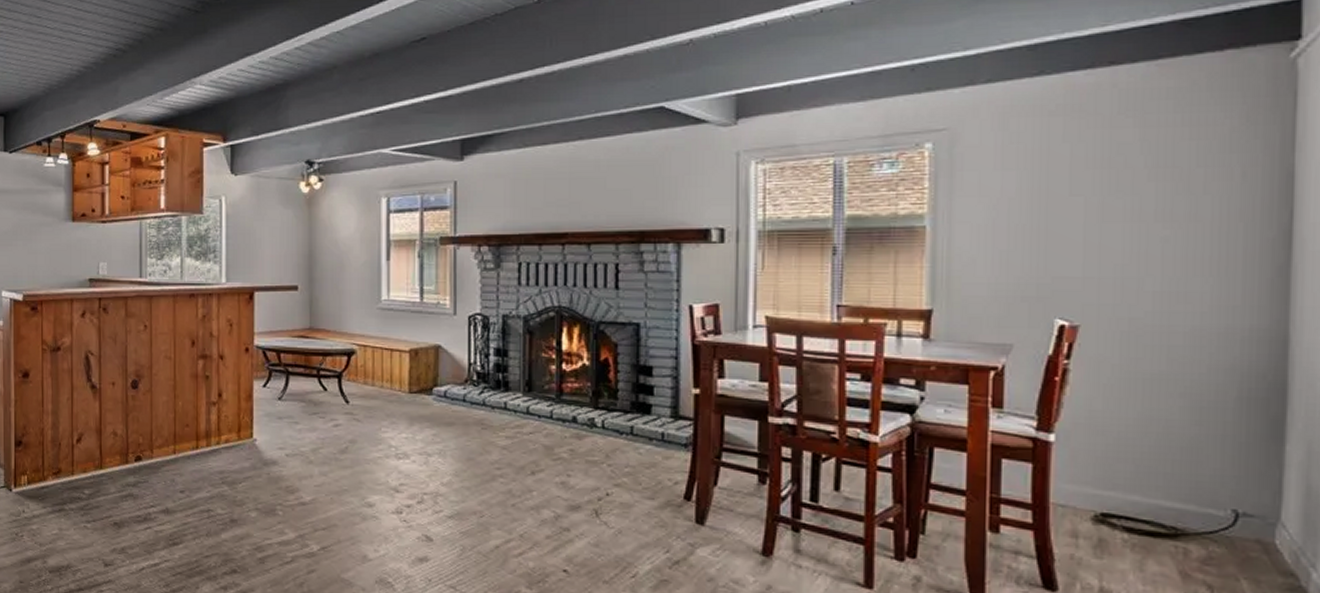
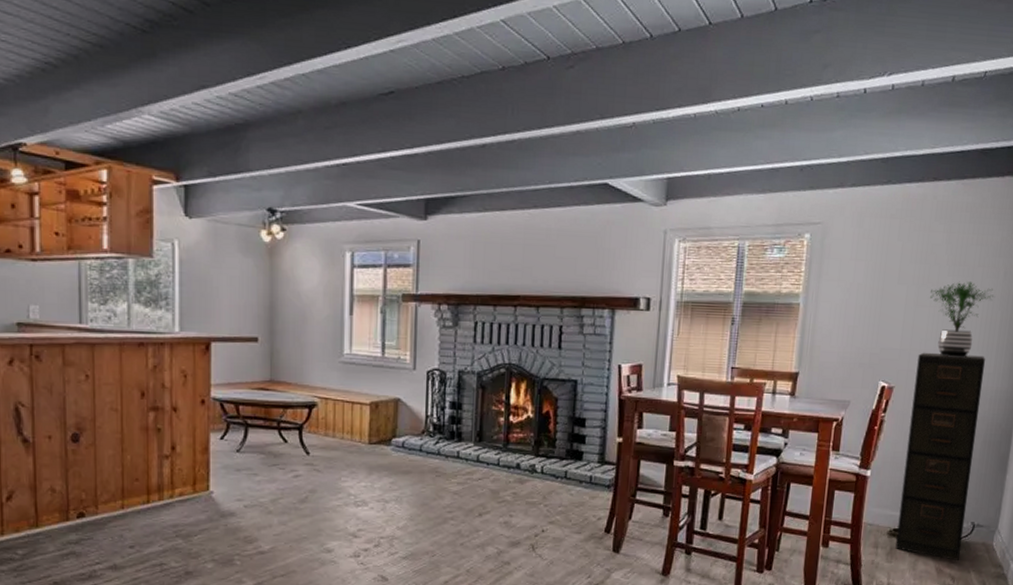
filing cabinet: none [1107,280,1227,562] -> present [895,352,985,560]
potted plant: none [1123,187,1227,286] -> present [930,281,994,358]

